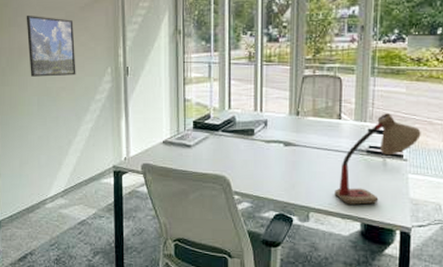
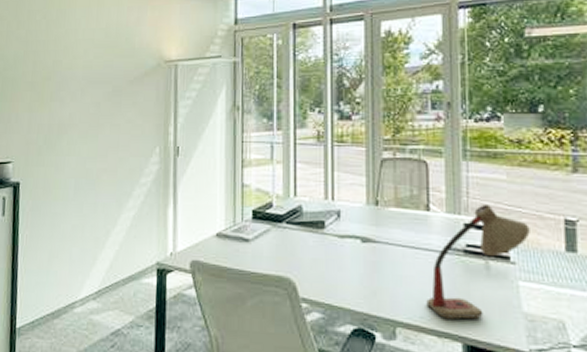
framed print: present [26,15,76,77] -> none [69,89,121,157]

